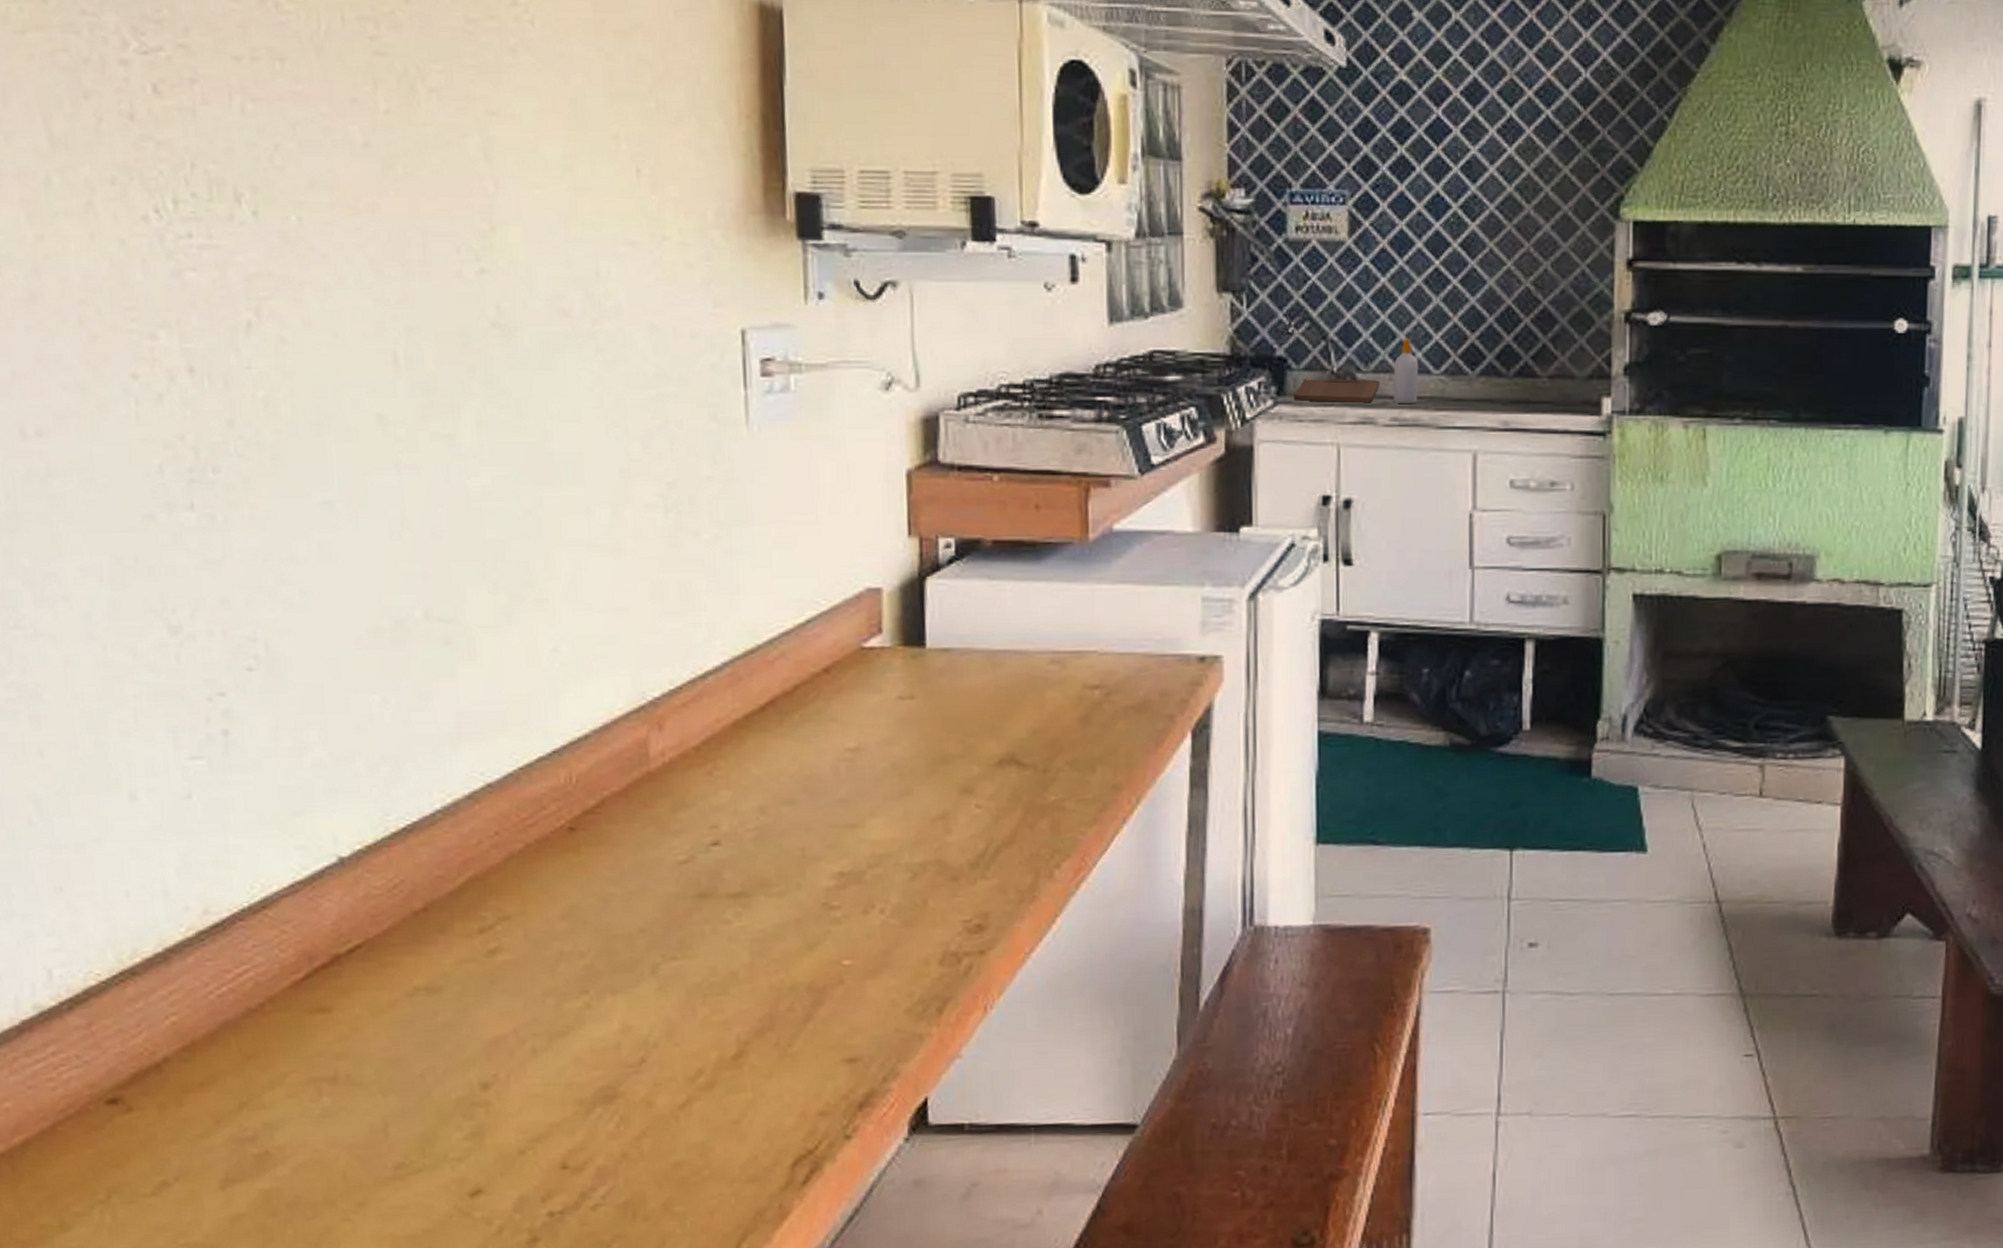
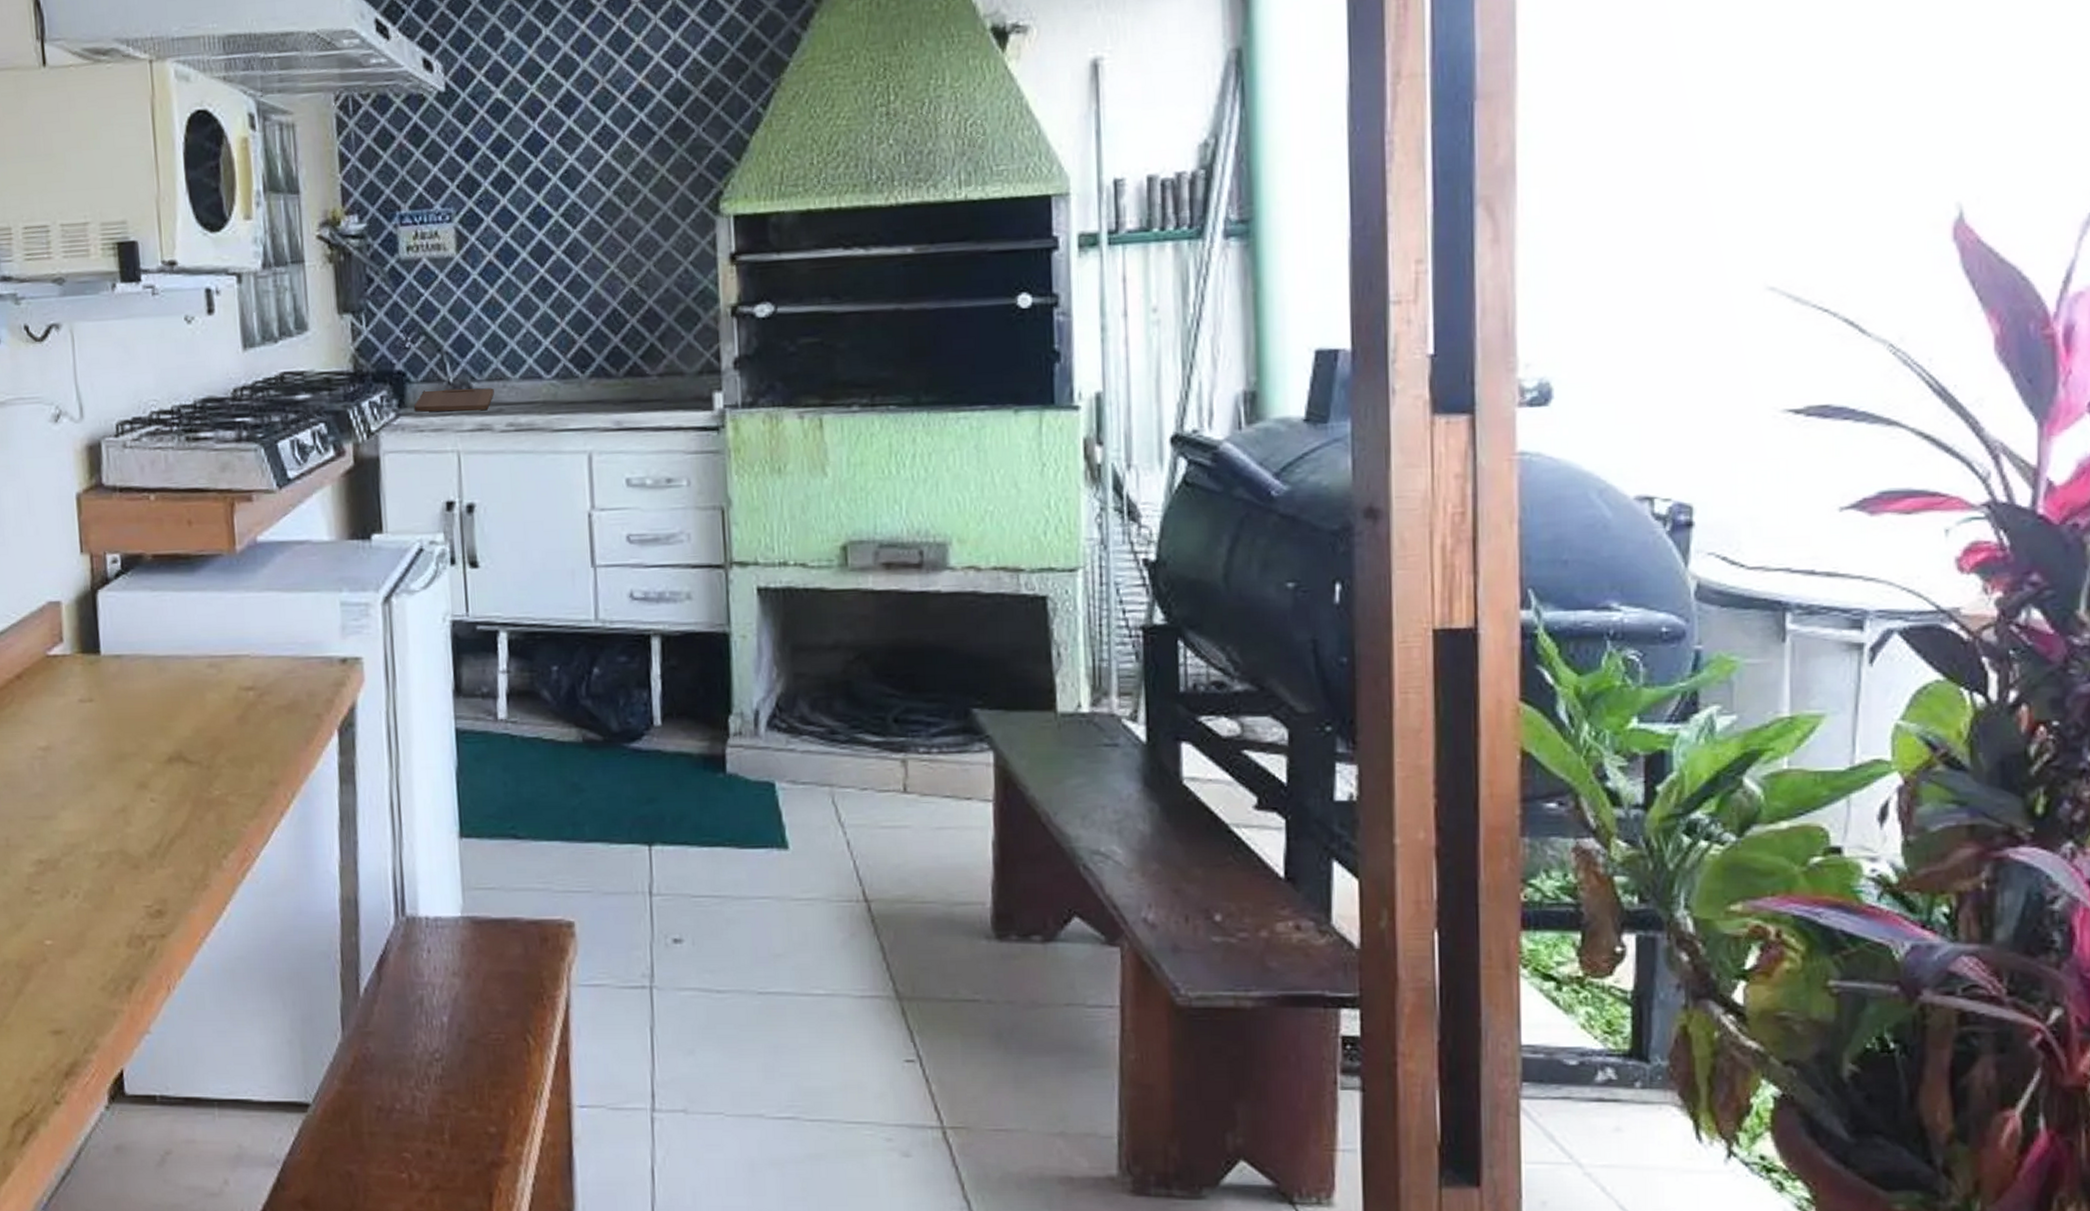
soap bottle: present [1393,338,1419,405] -> none [506,345,532,410]

